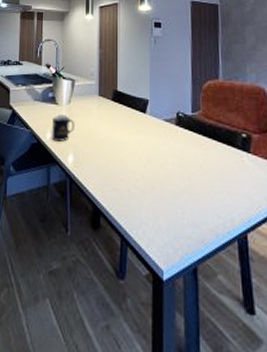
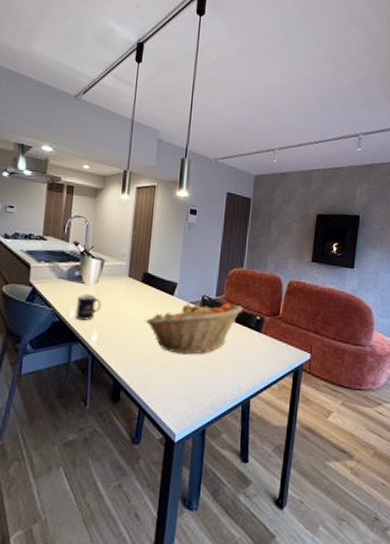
fruit basket: none [119,119,225,178] -> present [145,303,243,355]

